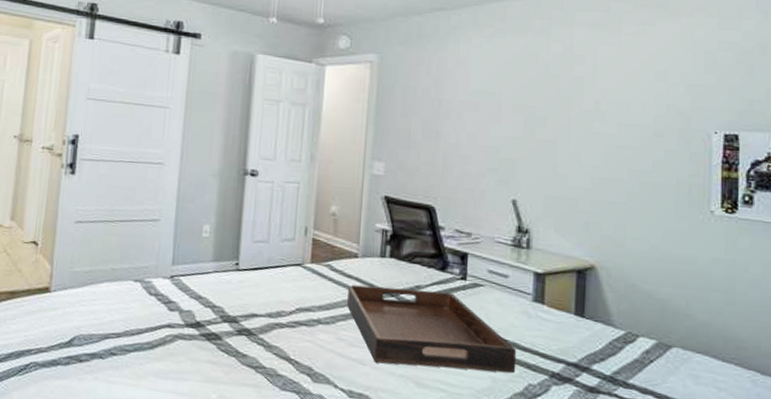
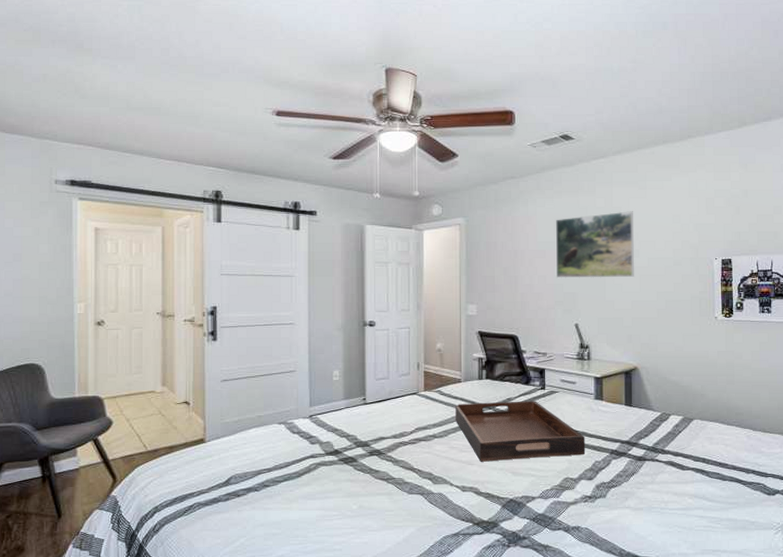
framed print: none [492,60,601,147] -> present [556,211,634,278]

